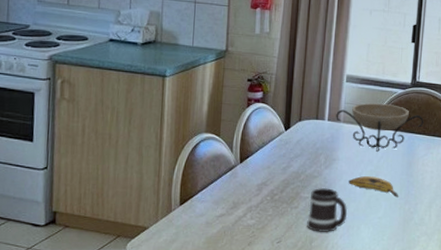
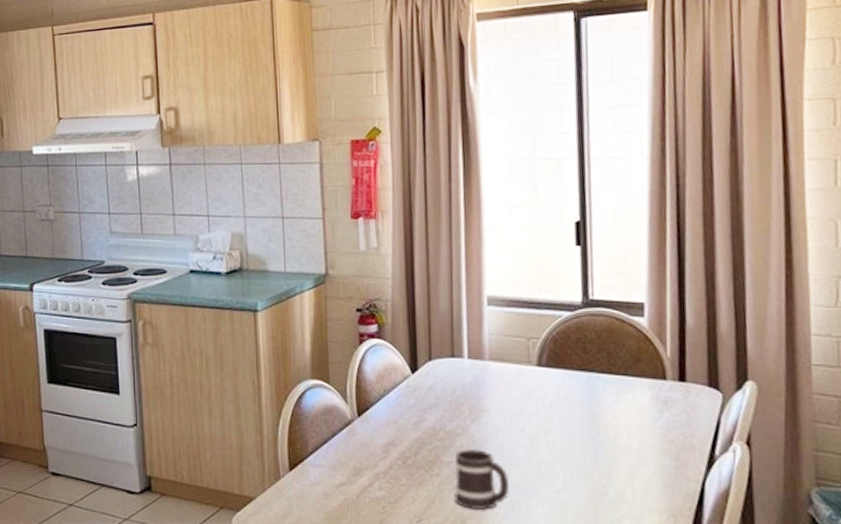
decorative bowl: present [336,103,424,152] -> none [478,332,608,399]
banana: present [348,176,399,197] -> none [506,433,583,463]

